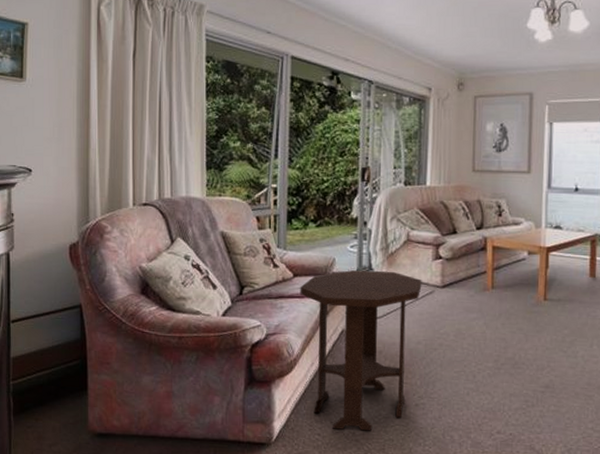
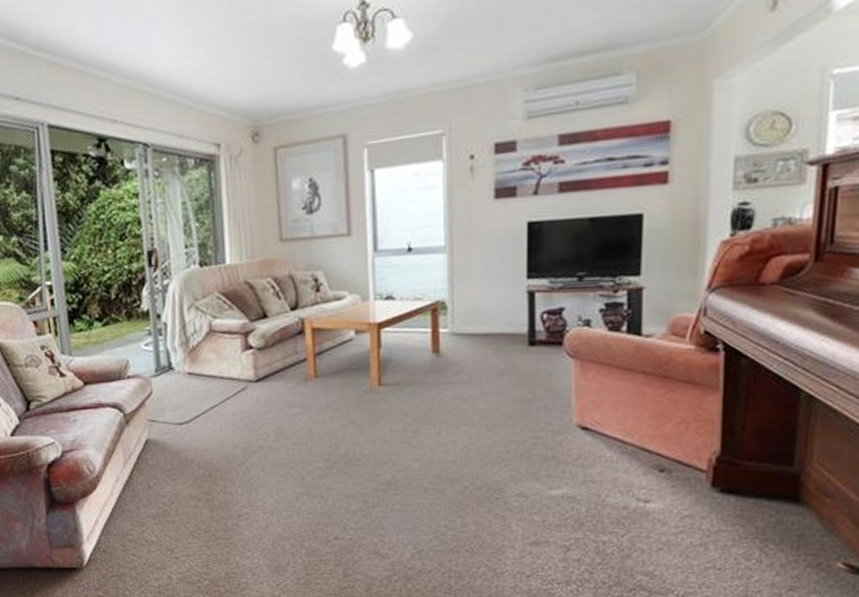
side table: present [300,270,422,431] -> none [92,368,233,548]

